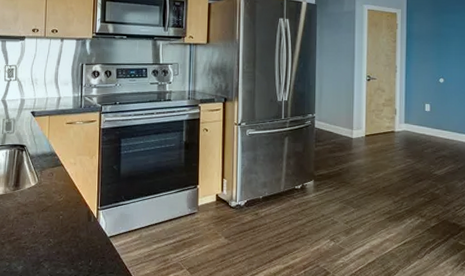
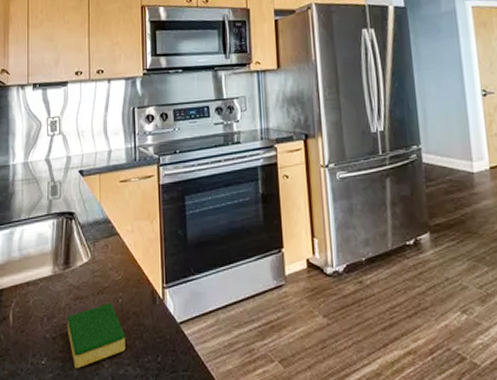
dish sponge: none [15,219,64,267] -> present [68,303,125,368]

